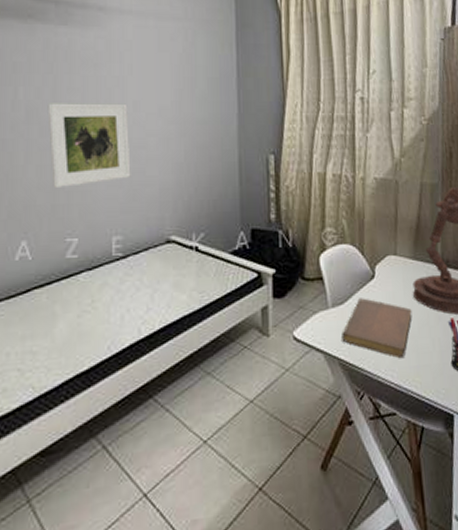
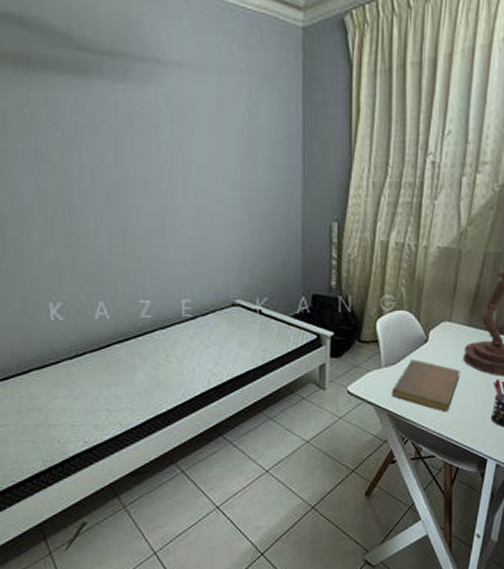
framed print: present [47,103,131,189] -> none [112,167,197,254]

